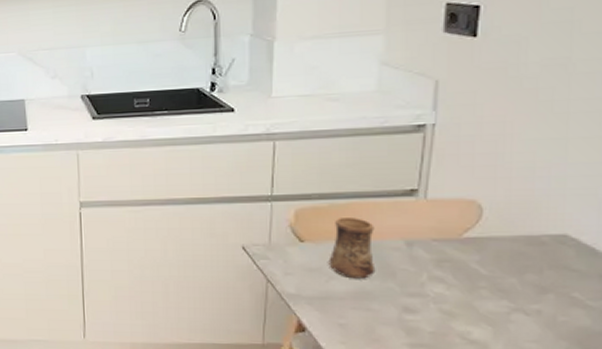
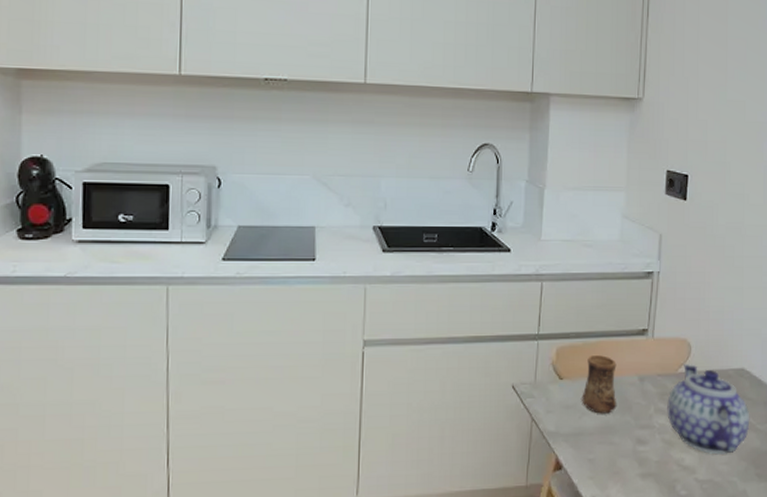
teapot: none [446,227,576,331] -> present [667,363,750,455]

